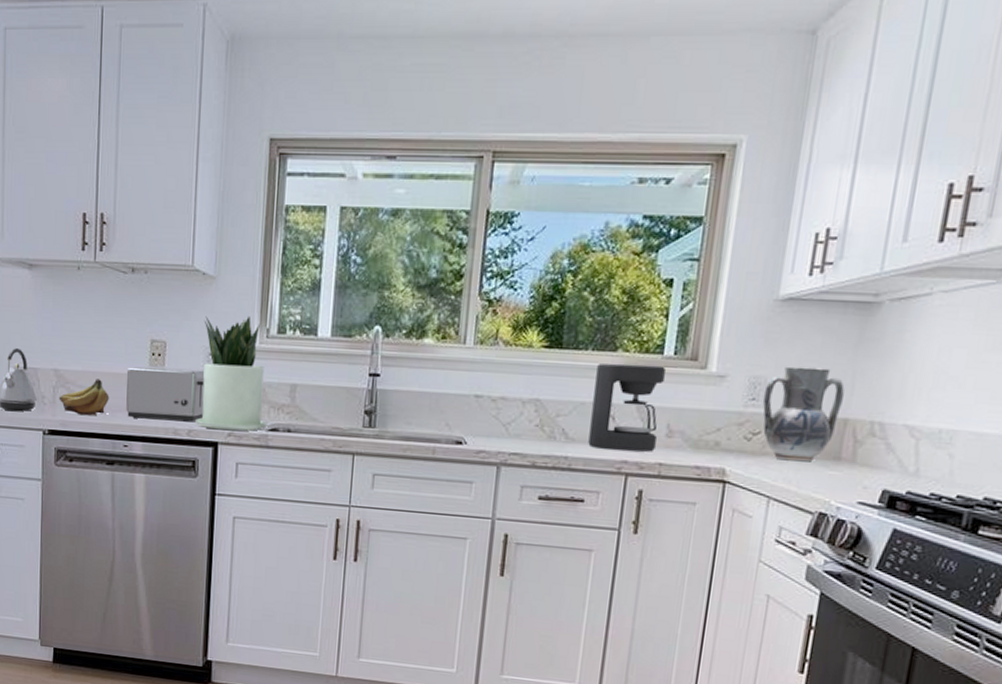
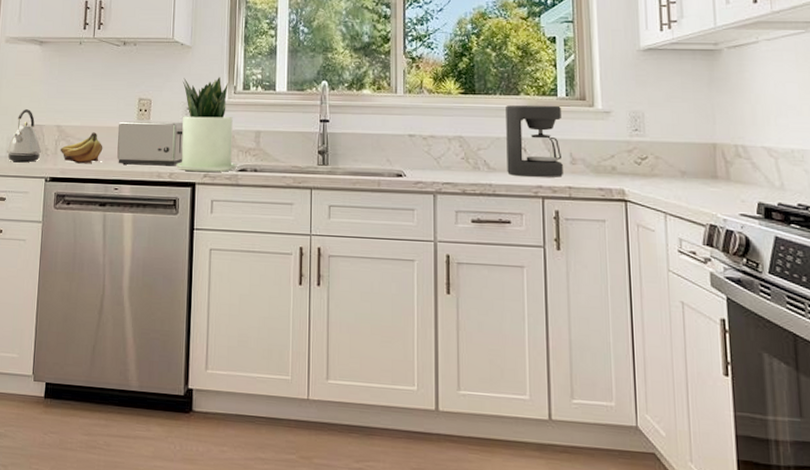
ceramic jug: present [763,366,845,462] -> none [643,102,709,181]

